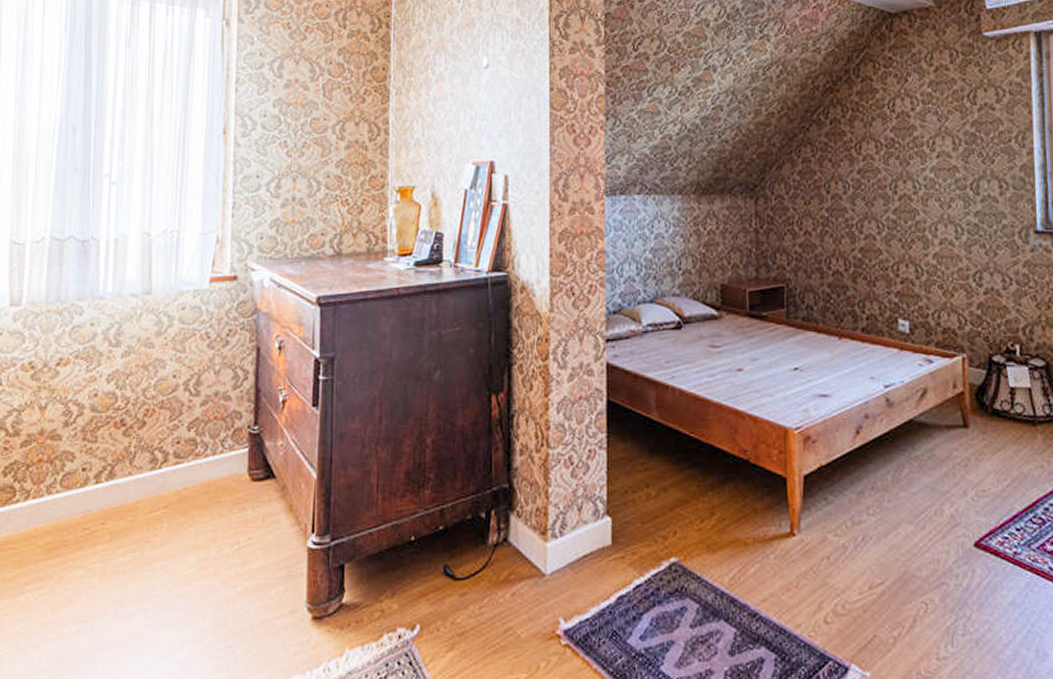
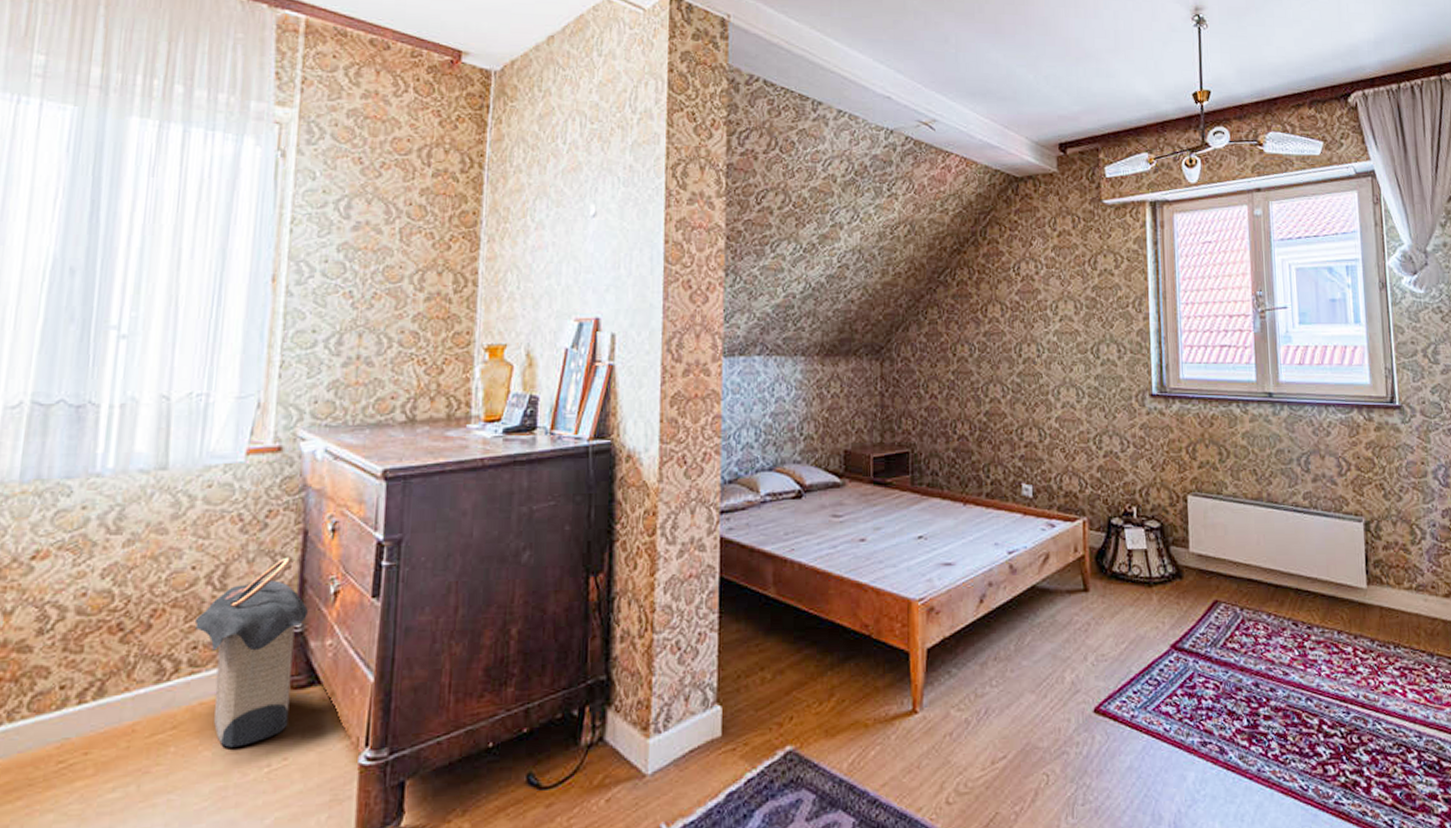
laundry hamper: none [178,369,262,526] -> present [195,556,308,748]

